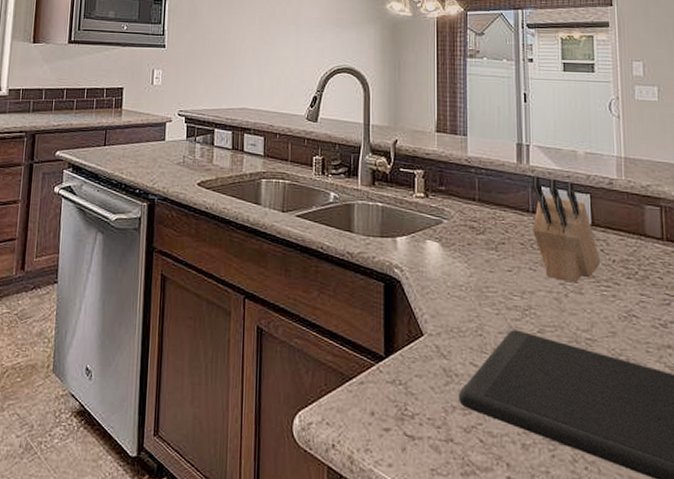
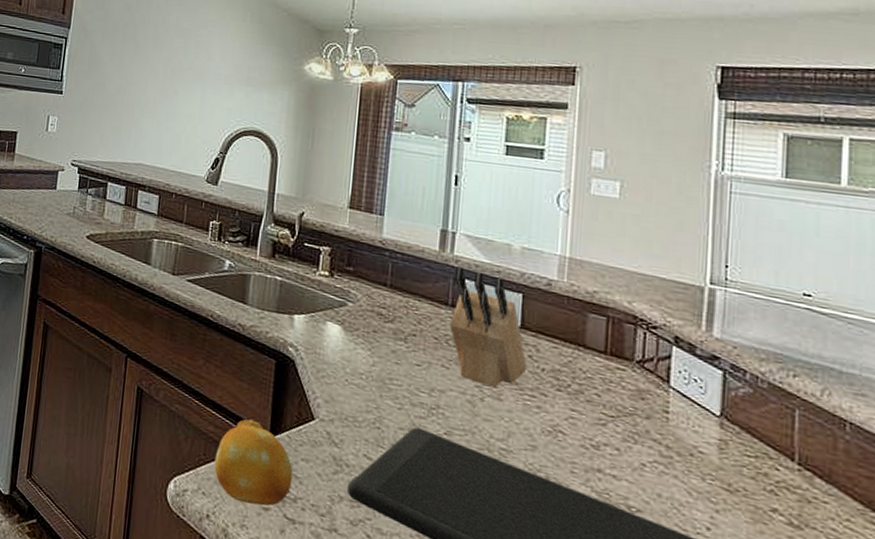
fruit: none [335,343,409,428] -> present [214,419,293,507]

